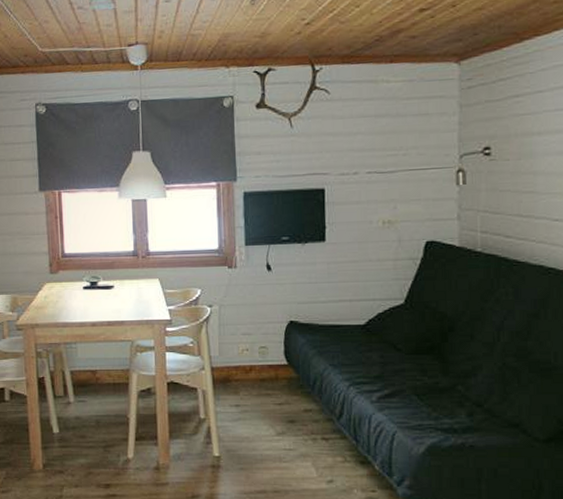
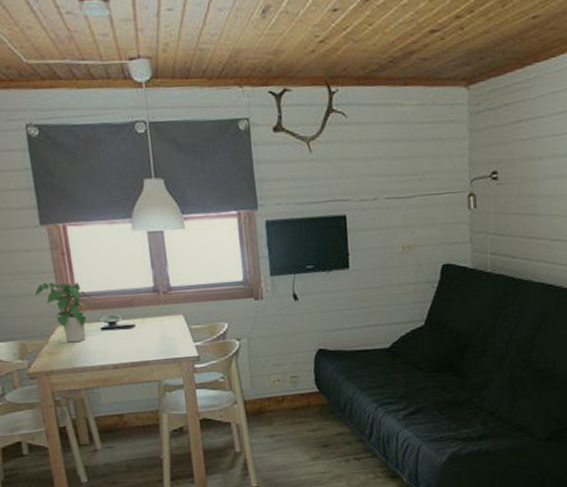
potted plant: none [29,242,78,299] -> present [35,282,93,343]

